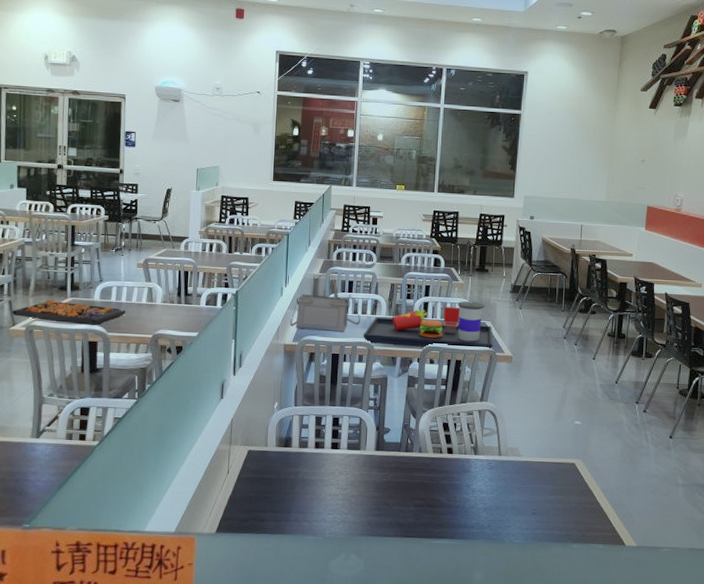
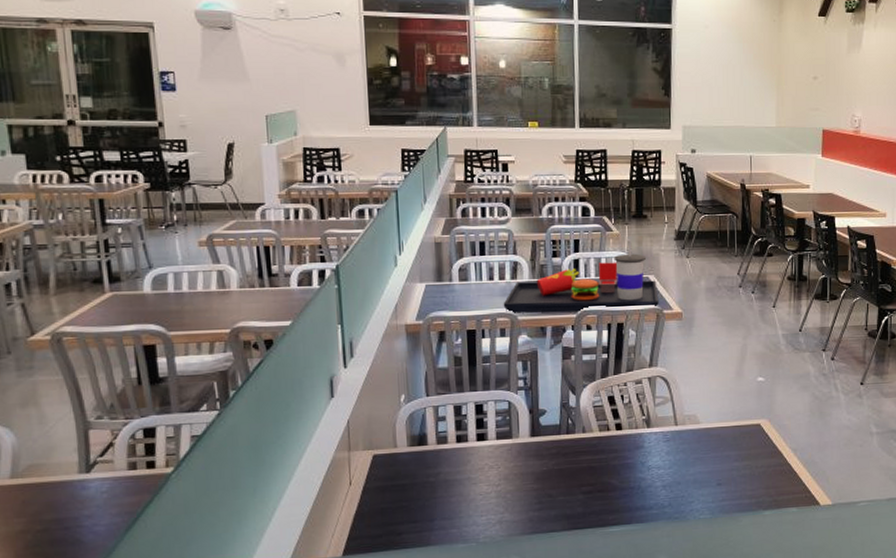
food tray: present [12,300,126,325] -> none [27,297,190,325]
handbag: present [290,271,360,333] -> none [410,232,498,305]

